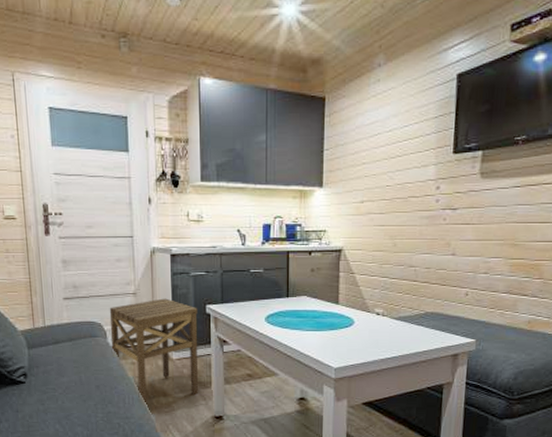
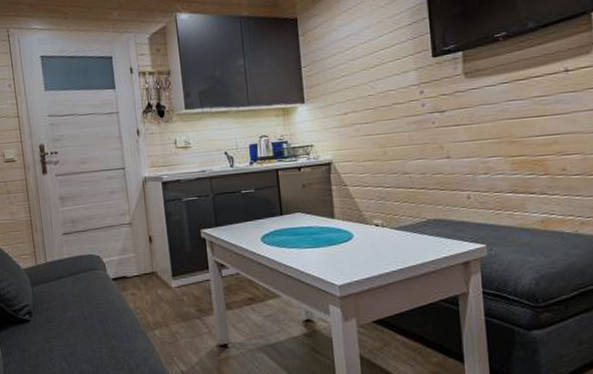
side table: present [109,298,199,405] -> none [106,226,201,336]

